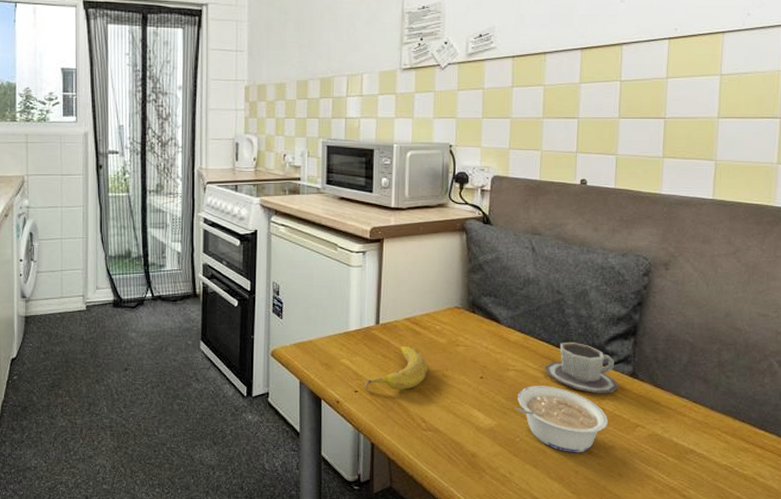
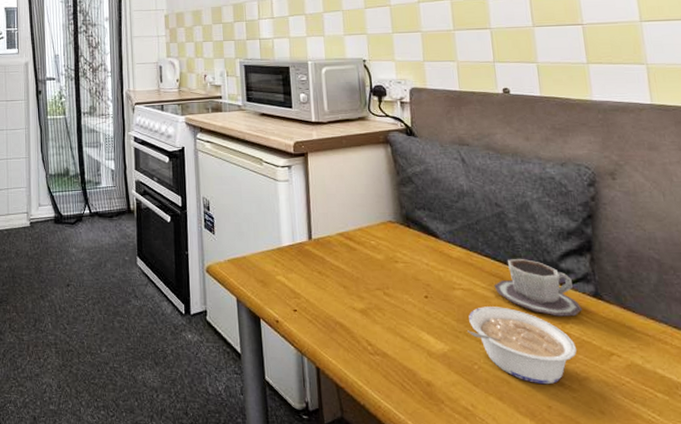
fruit: present [365,347,428,392] -> none [303,263,368,311]

